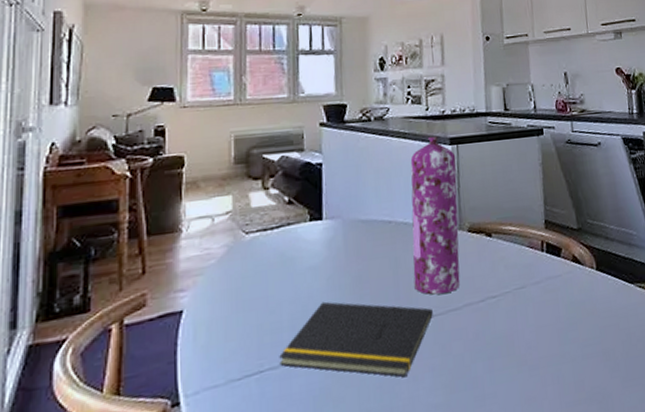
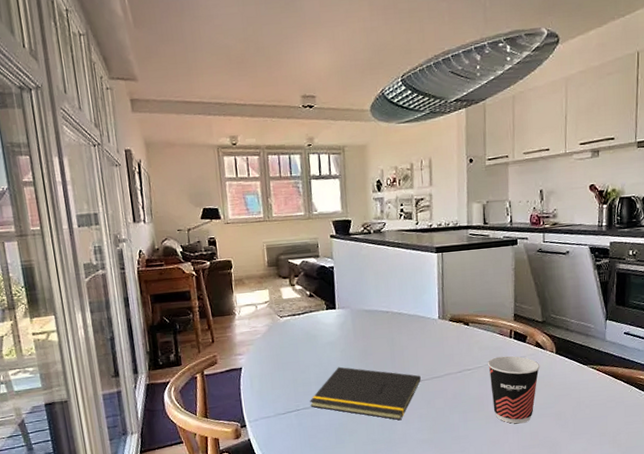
gas cylinder: present [410,136,461,295] -> none [403,245,443,366]
cup: none [517,275,580,371] -> present [488,355,540,424]

